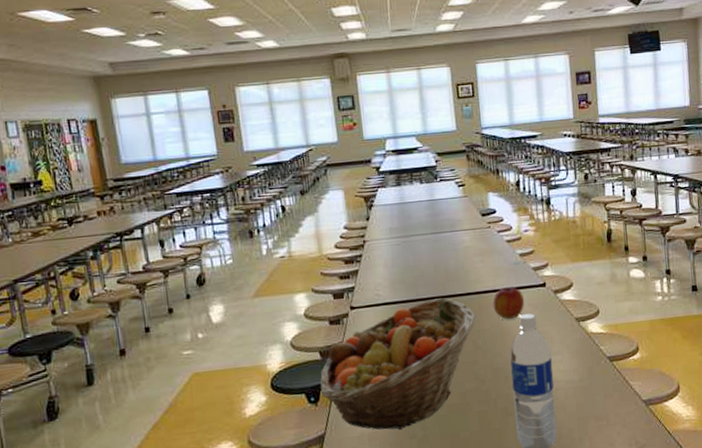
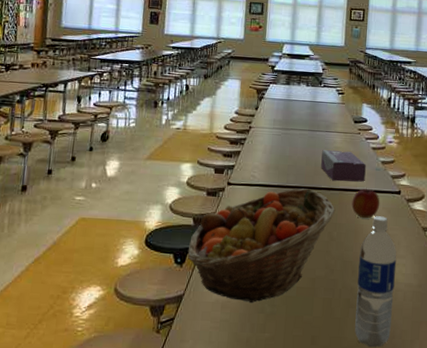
tissue box: none [450,249,504,285] -> present [321,150,366,182]

